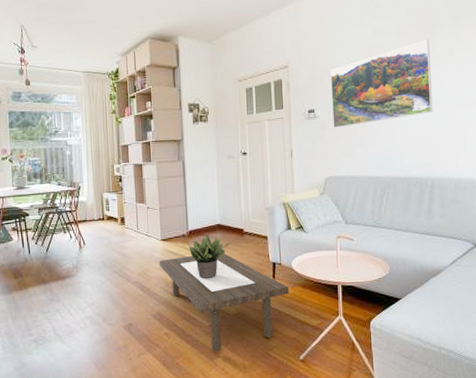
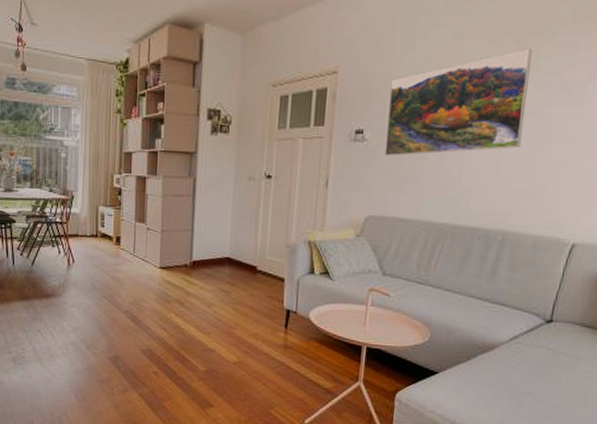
coffee table: present [158,253,289,352] -> none [154,289,303,401]
potted plant: present [189,234,232,279] -> none [190,267,242,318]

